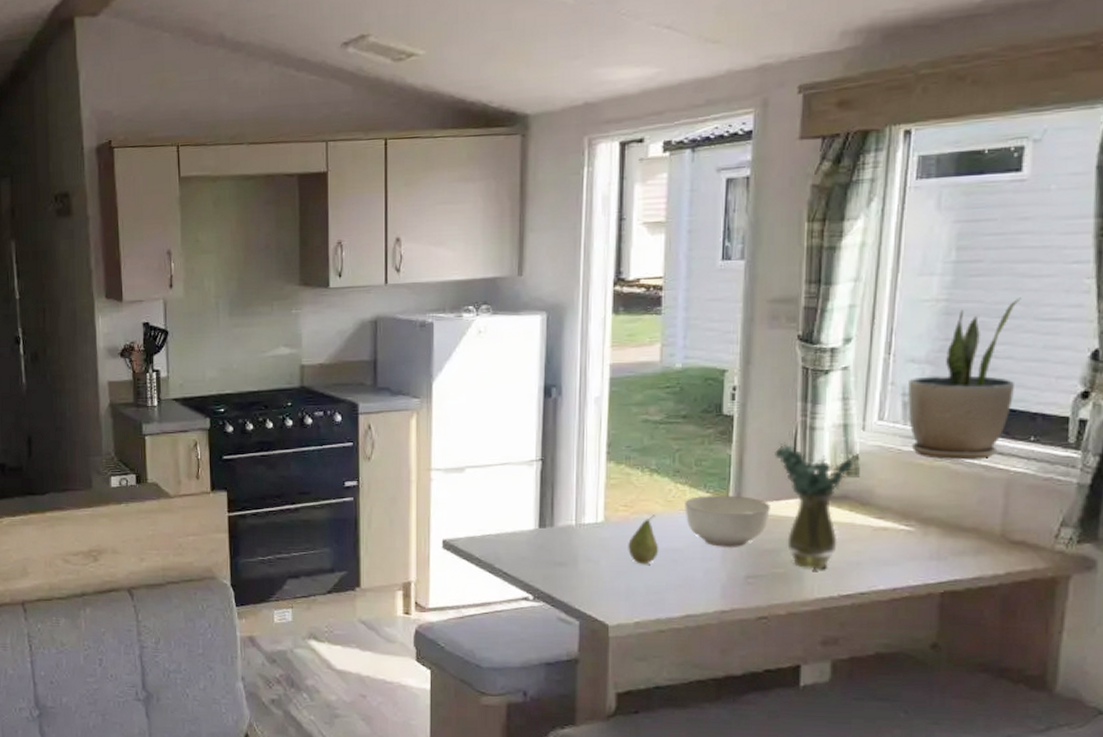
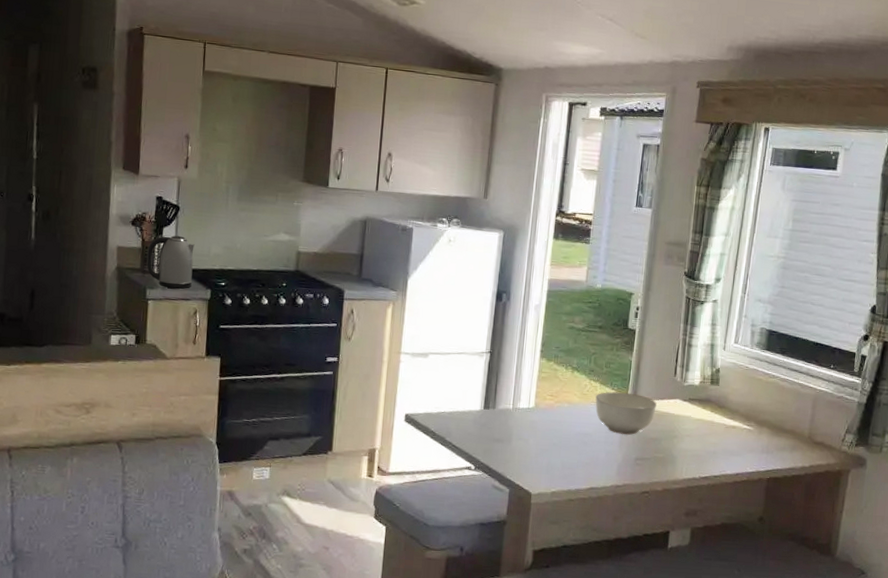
kettle: none [139,363,189,420] -> present [146,235,195,289]
fruit: present [628,515,659,565] -> none [551,404,574,445]
vase: present [775,442,856,570] -> none [662,354,718,456]
potted plant: present [907,297,1021,461] -> none [754,262,831,380]

